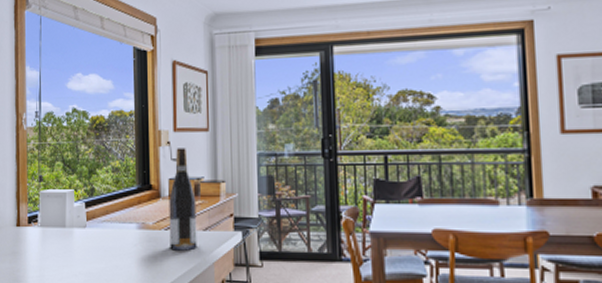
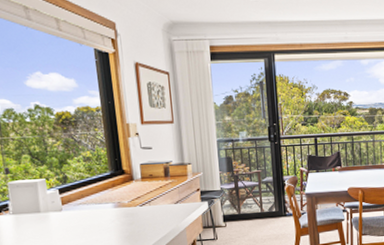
wine bottle: present [169,148,197,251] -> none [141,138,170,222]

